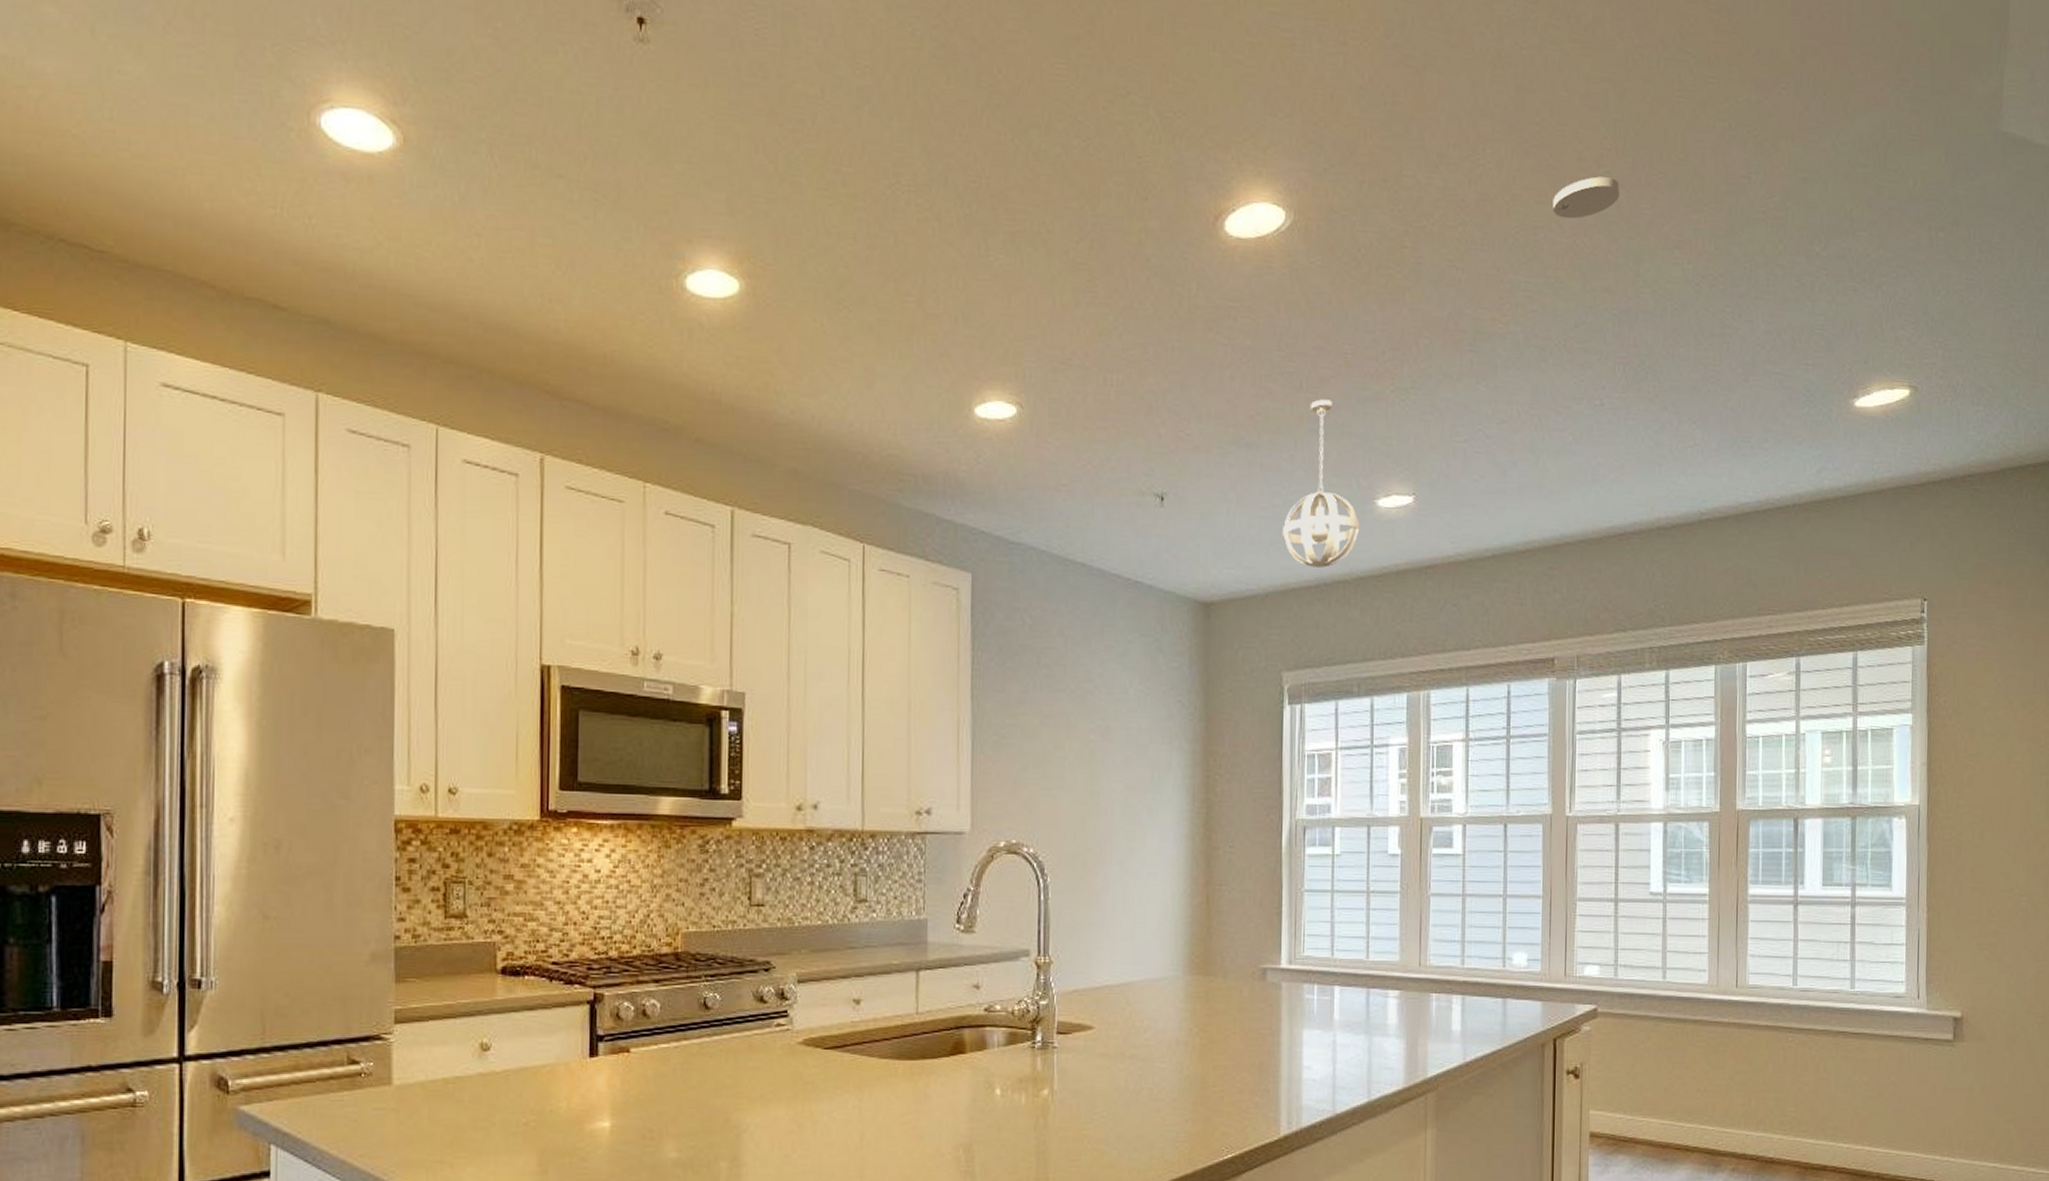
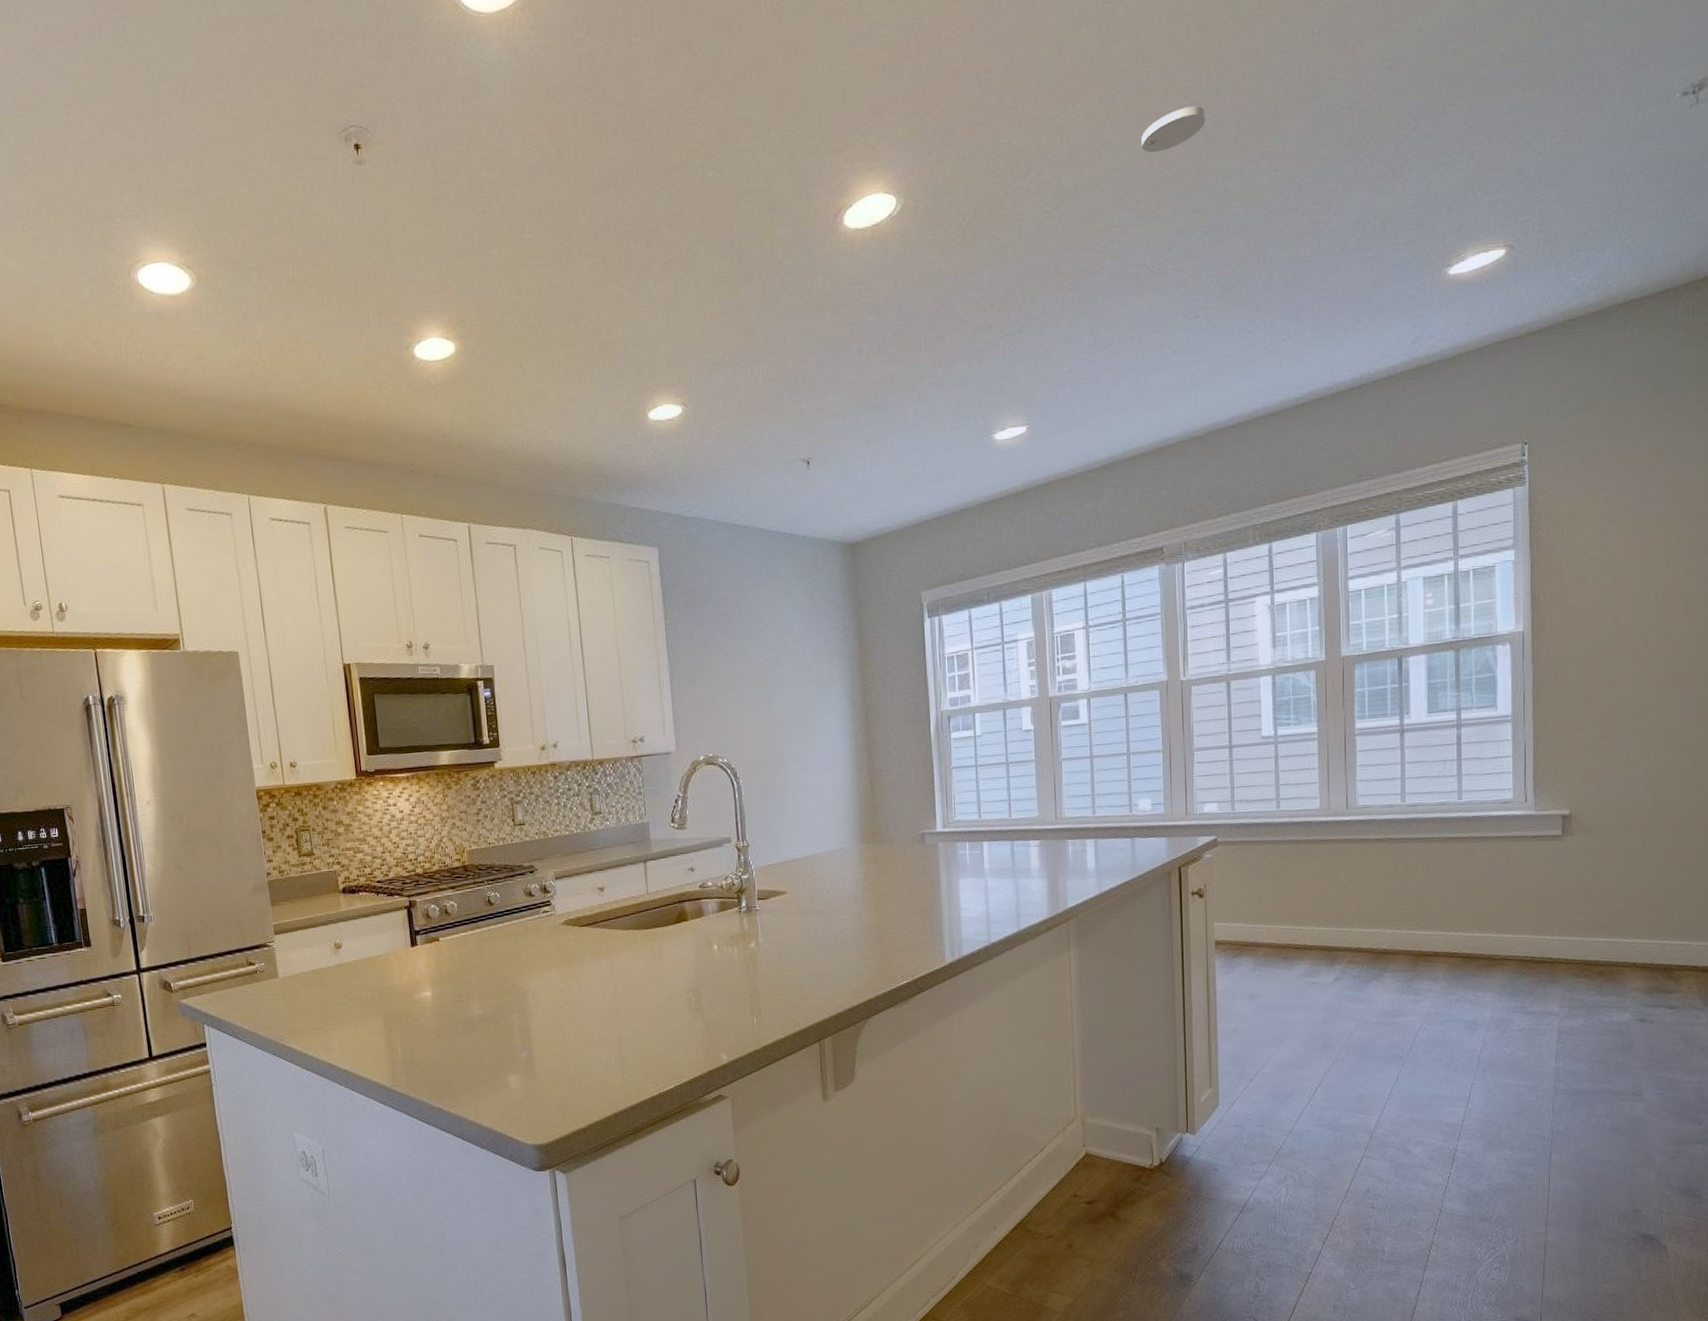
pendant light: present [1283,399,1360,568] -> none [913,355,980,501]

